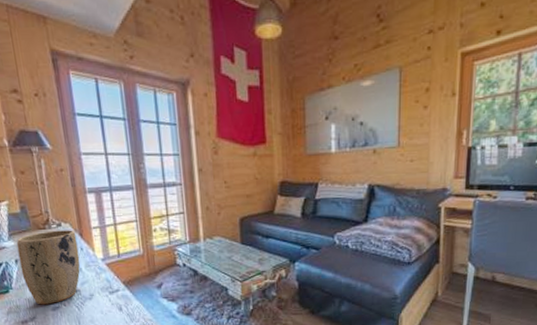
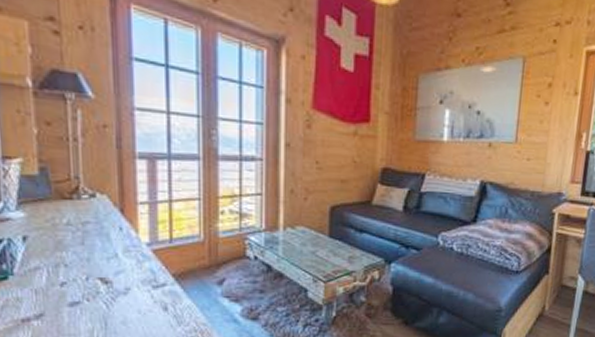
plant pot: present [16,230,80,305] -> none [27,202,117,299]

